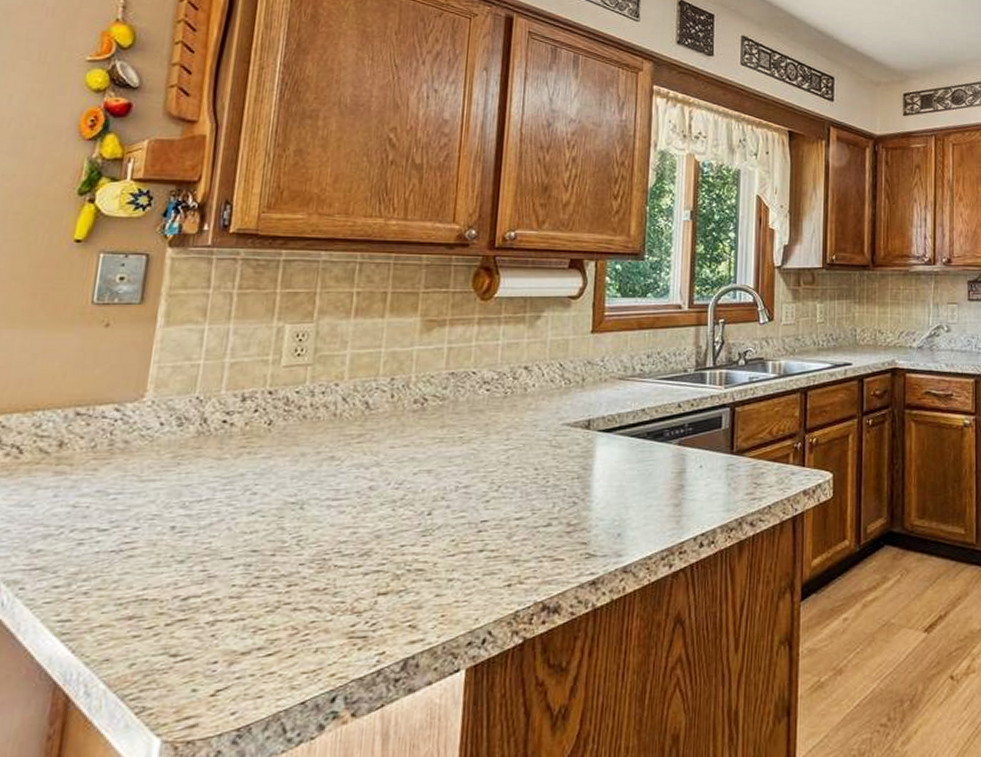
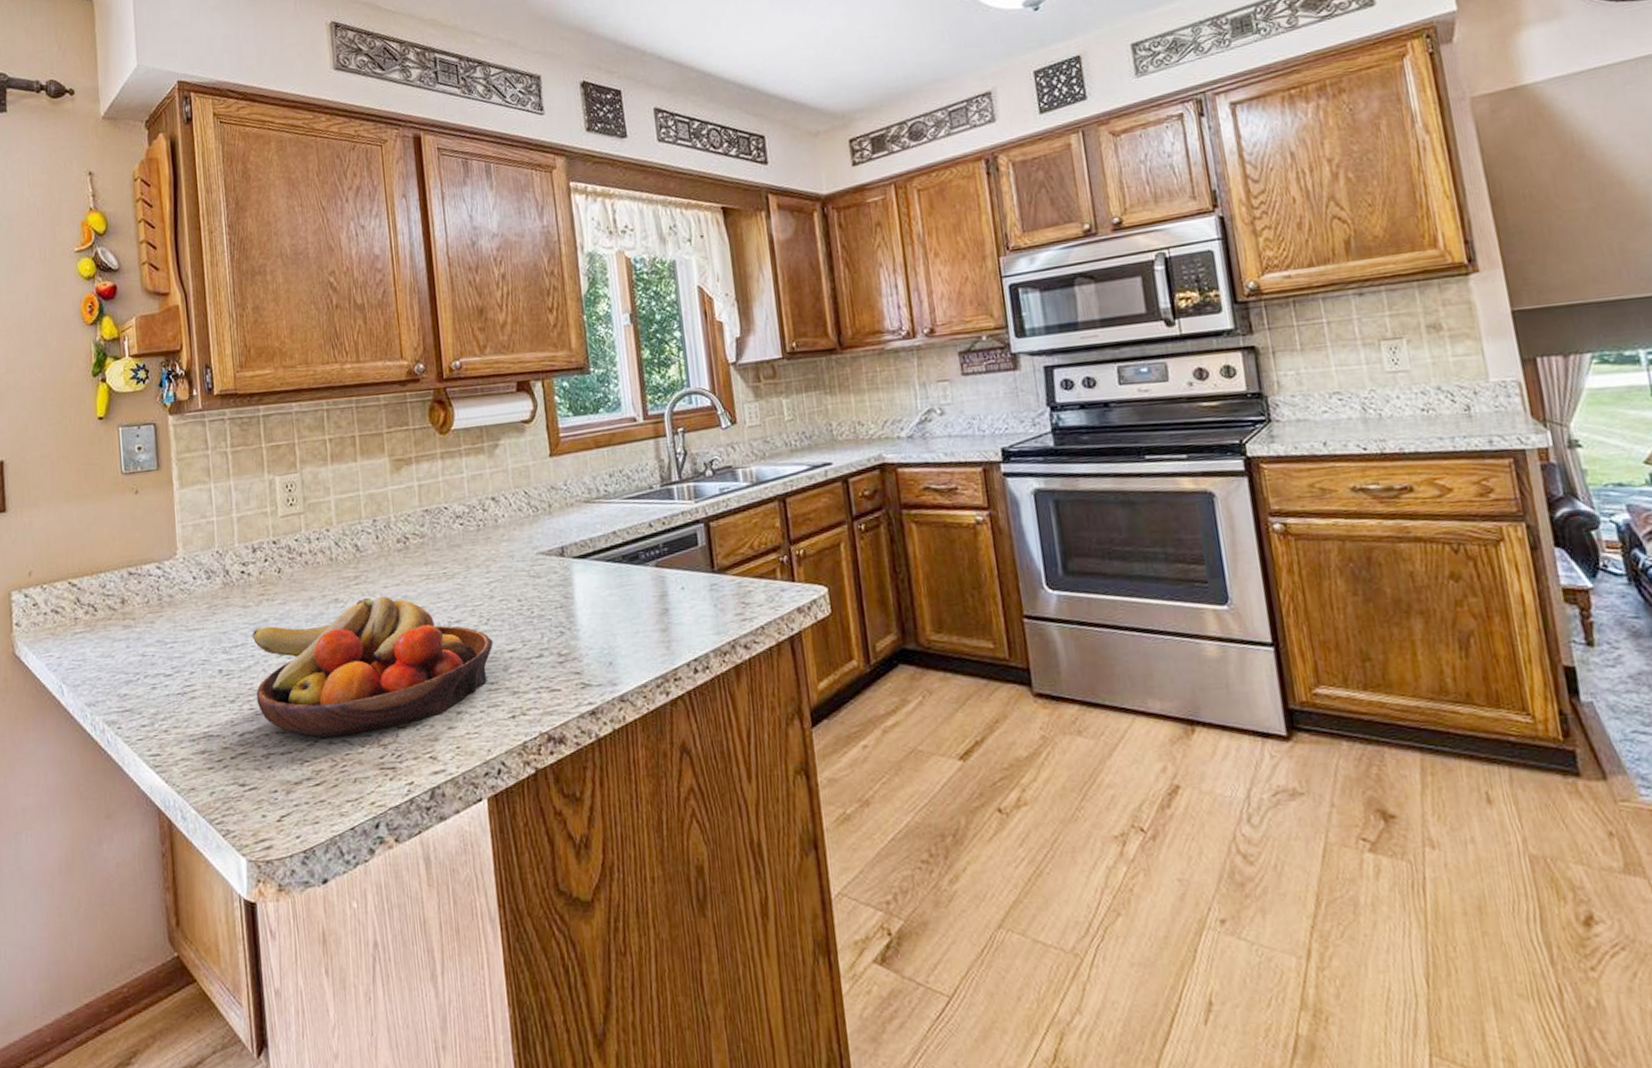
fruit bowl: none [212,456,501,604] -> present [252,595,494,738]

